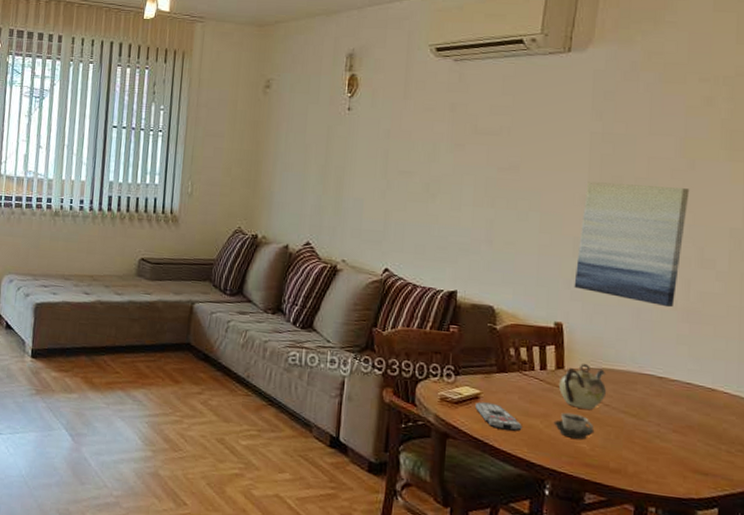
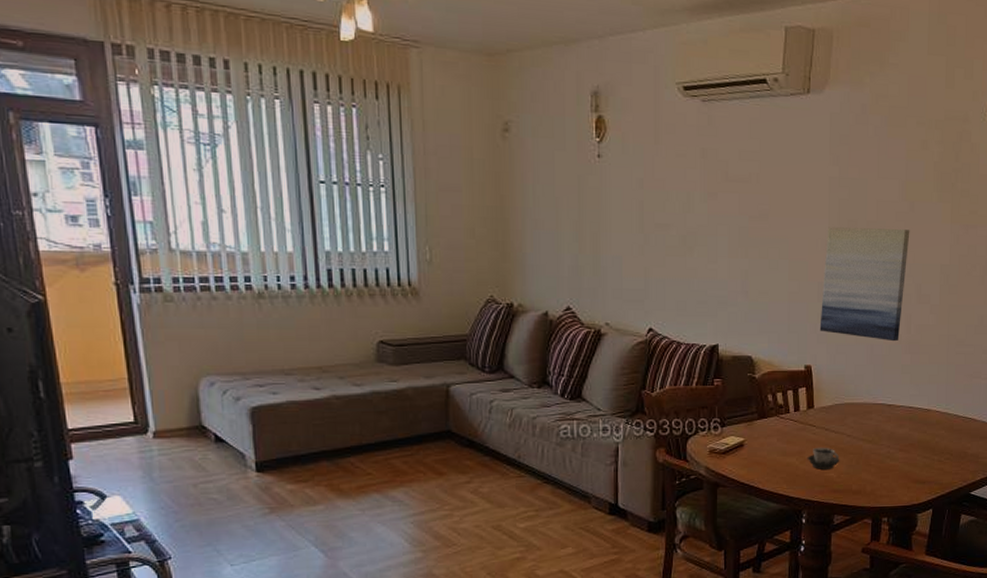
remote control: present [475,402,522,432] -> none [741,448,781,471]
teapot: present [558,364,607,410] -> none [810,401,849,442]

